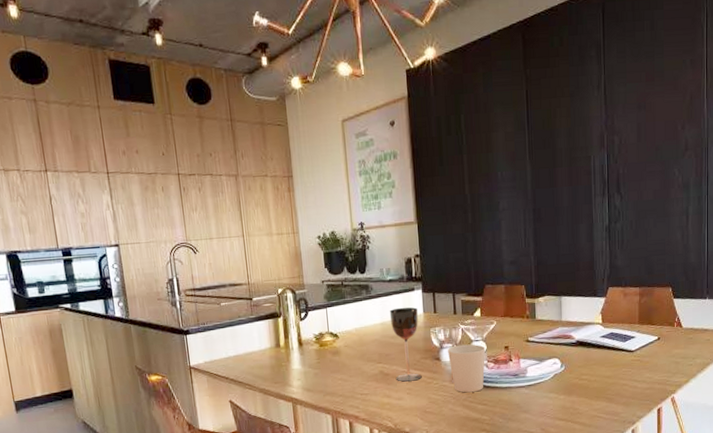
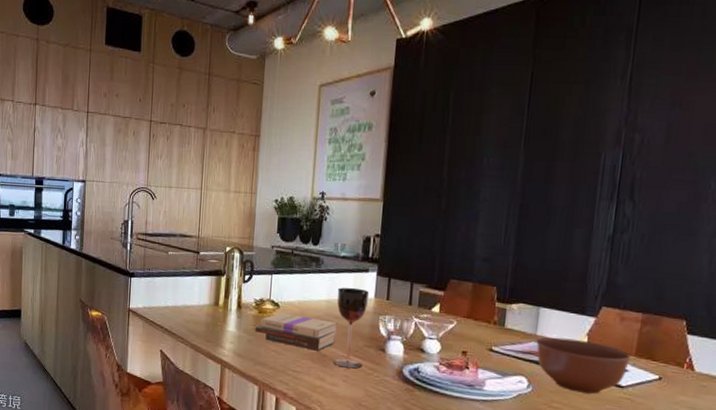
books: none [319,341,395,372] -> present [255,312,337,351]
dixie cup: present [448,344,486,393] -> none [395,339,440,395]
bowl: none [562,318,635,363] -> present [536,337,630,394]

